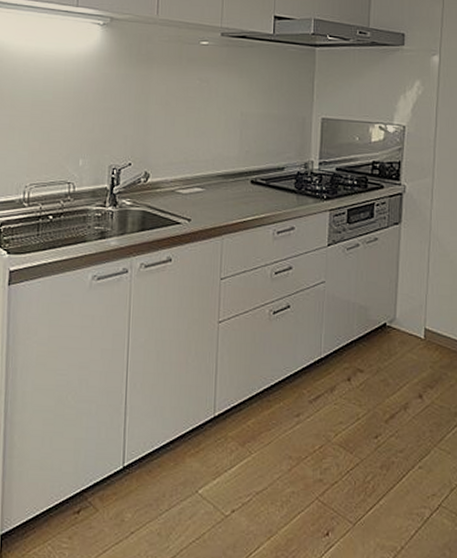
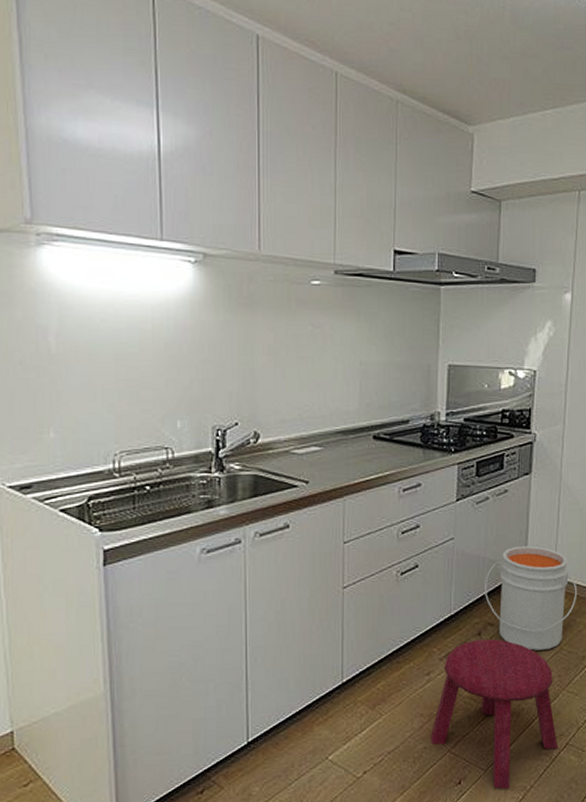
stool: none [299,386,429,548] -> present [431,639,557,790]
bucket: none [355,294,449,402] -> present [485,546,578,651]

